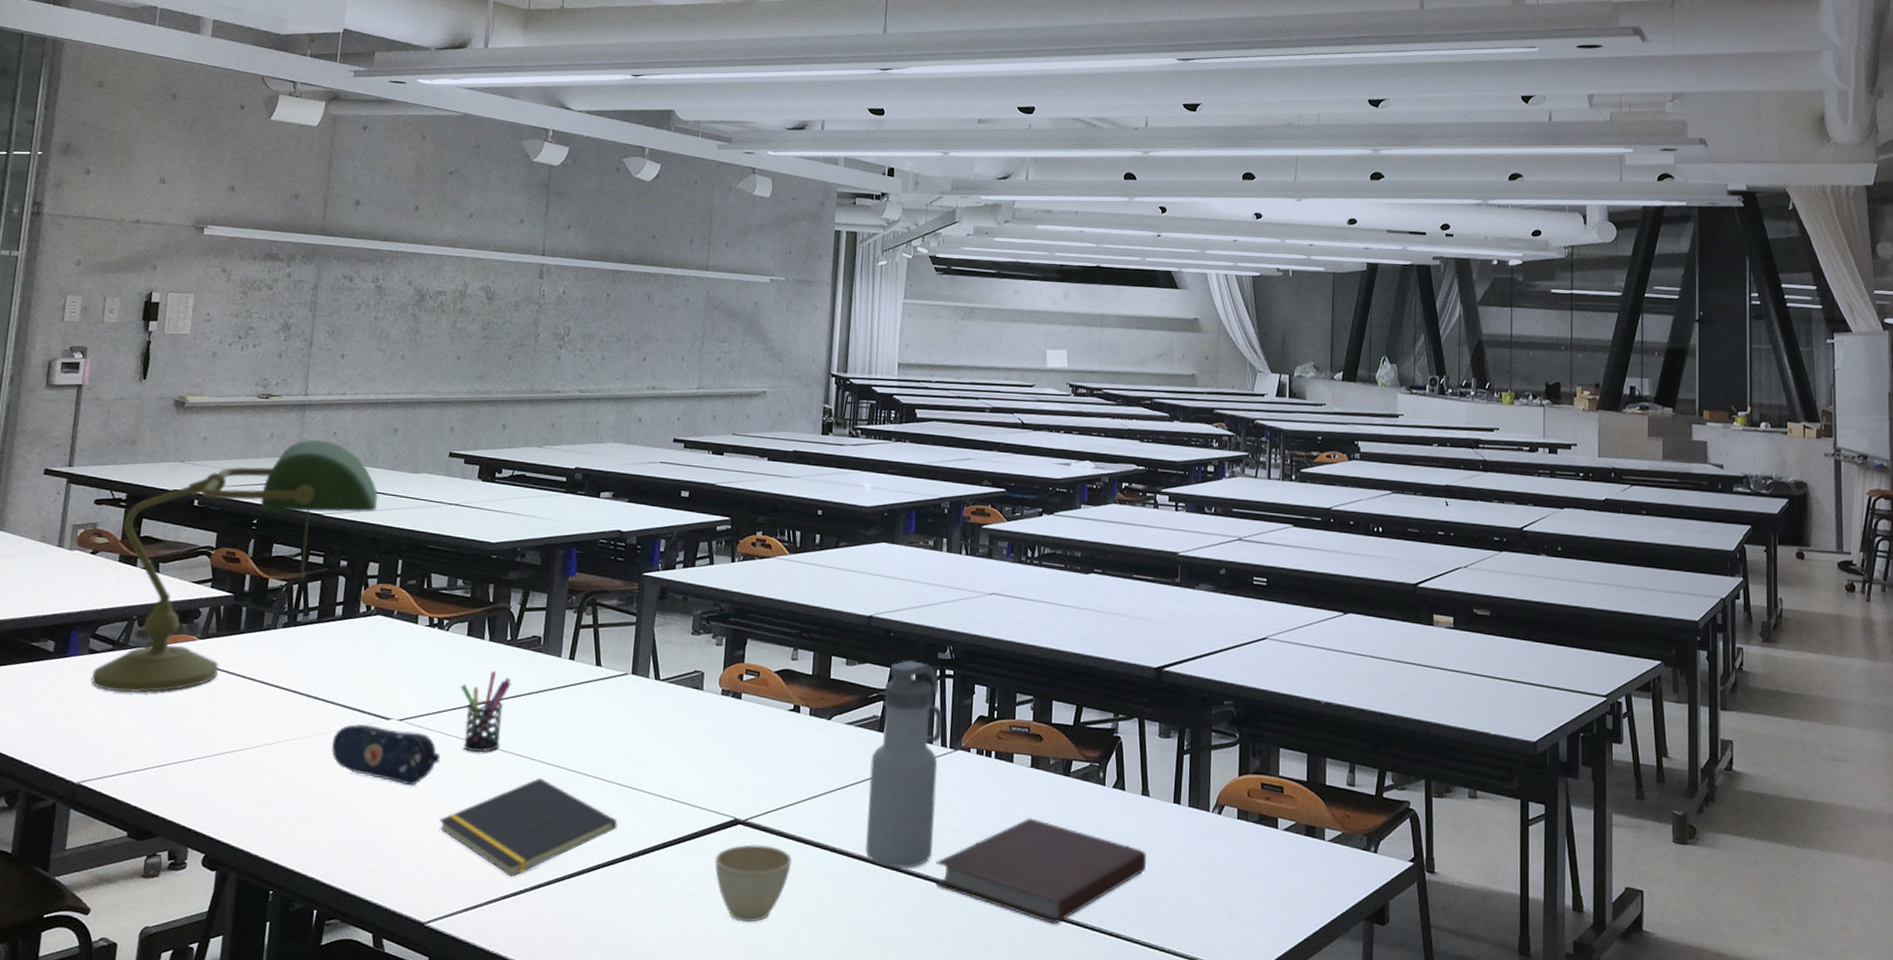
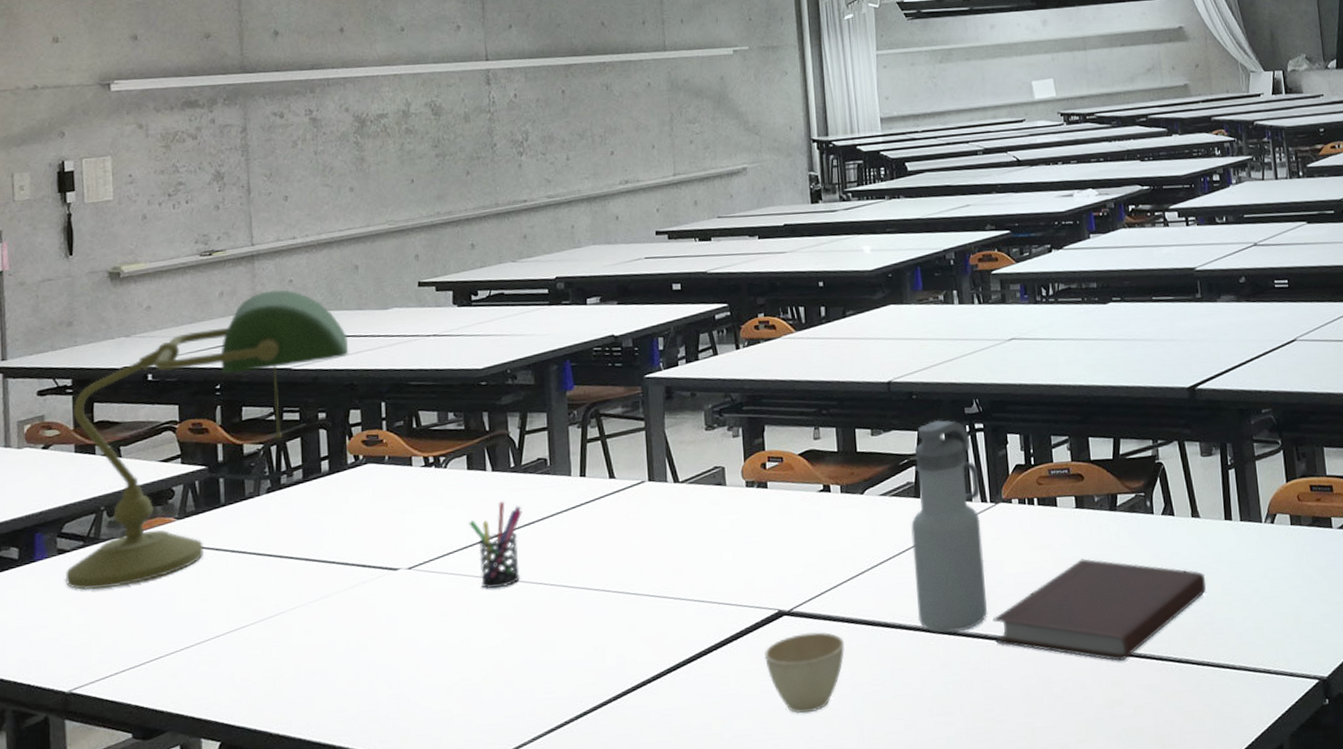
pencil case: present [332,724,441,785] -> none [340,578,459,634]
notepad: present [439,778,618,877] -> none [467,603,658,710]

